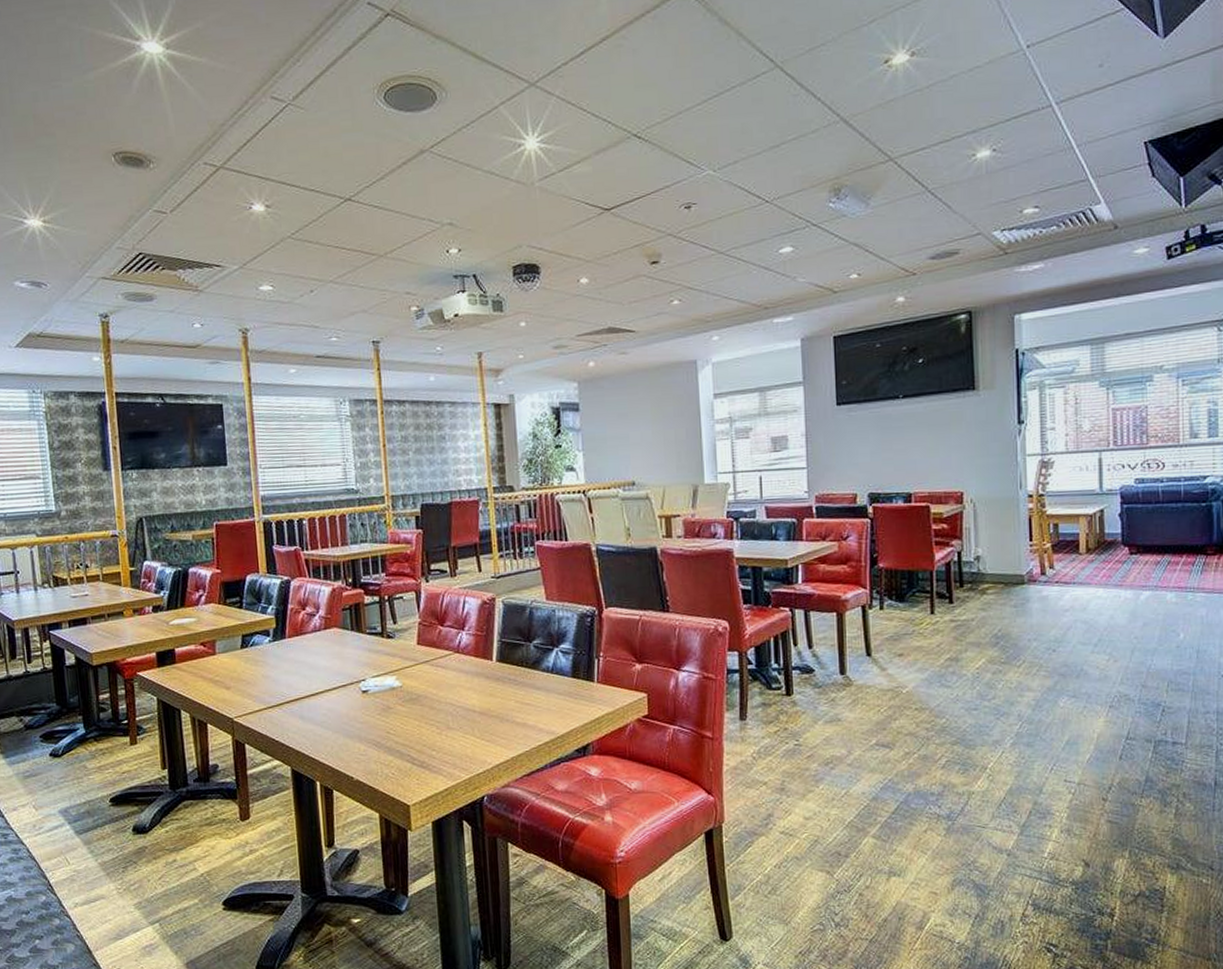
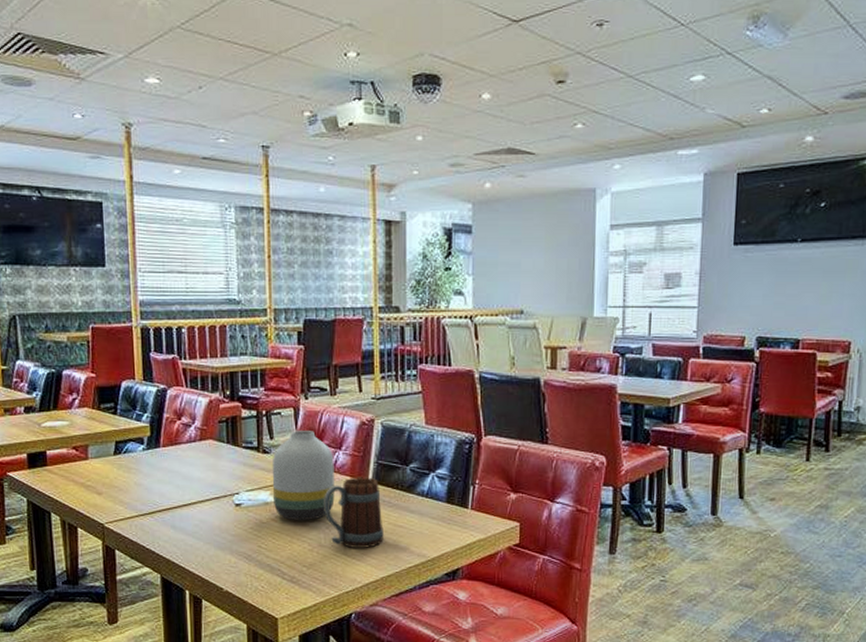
vase: none [396,613,461,705] -> present [272,431,335,521]
beer mug: none [449,656,512,729] -> present [324,477,384,548]

